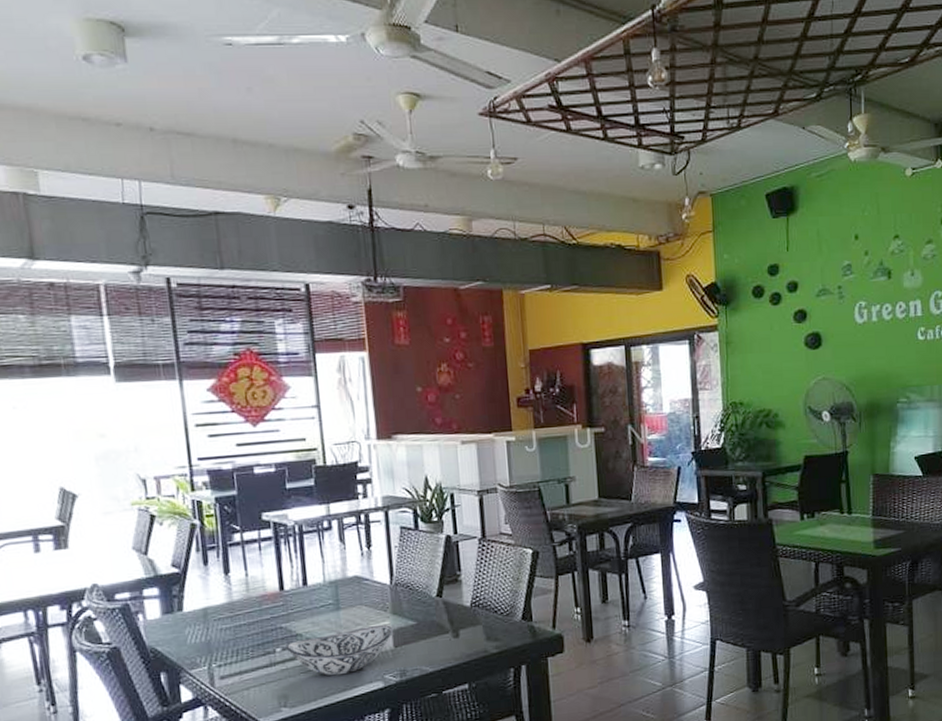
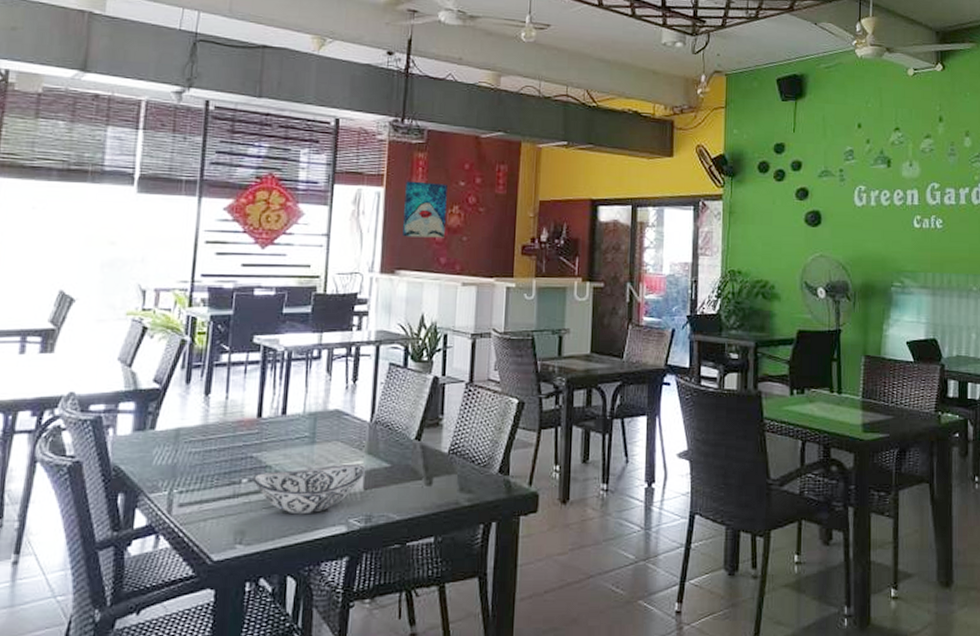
wall art: none [389,342,437,401] -> present [403,181,448,238]

